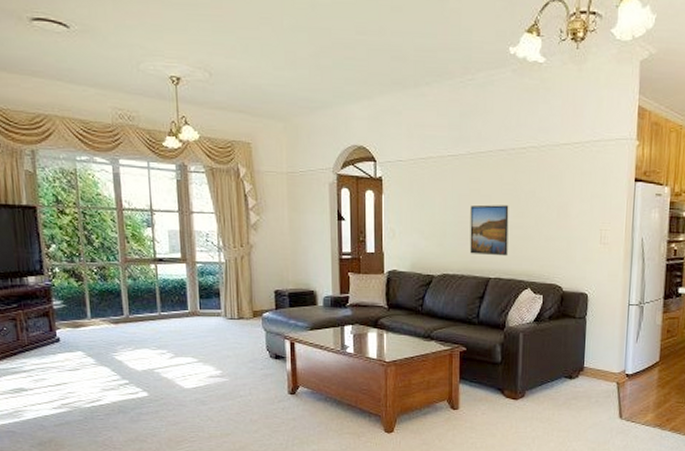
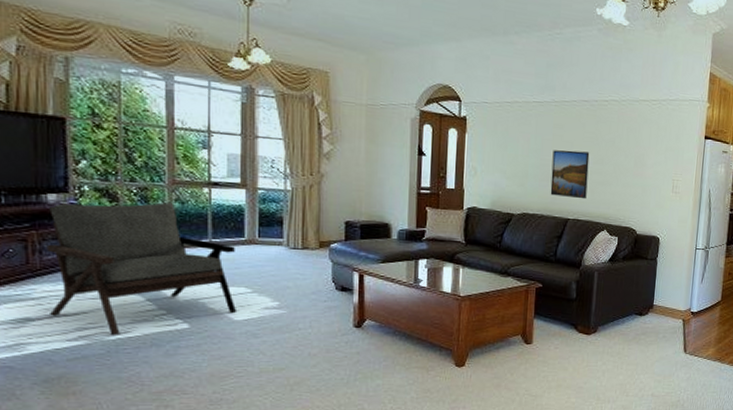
armchair: none [30,279,186,404] -> present [46,201,236,336]

